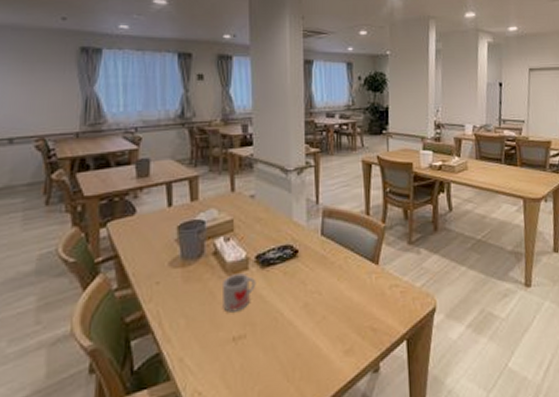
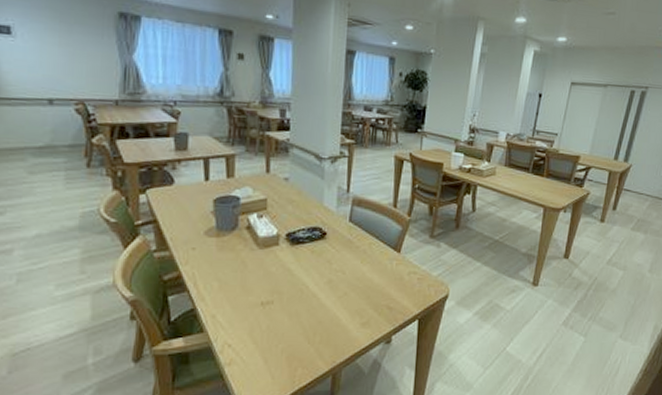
mug: present [223,273,256,313] -> none [253,248,286,281]

